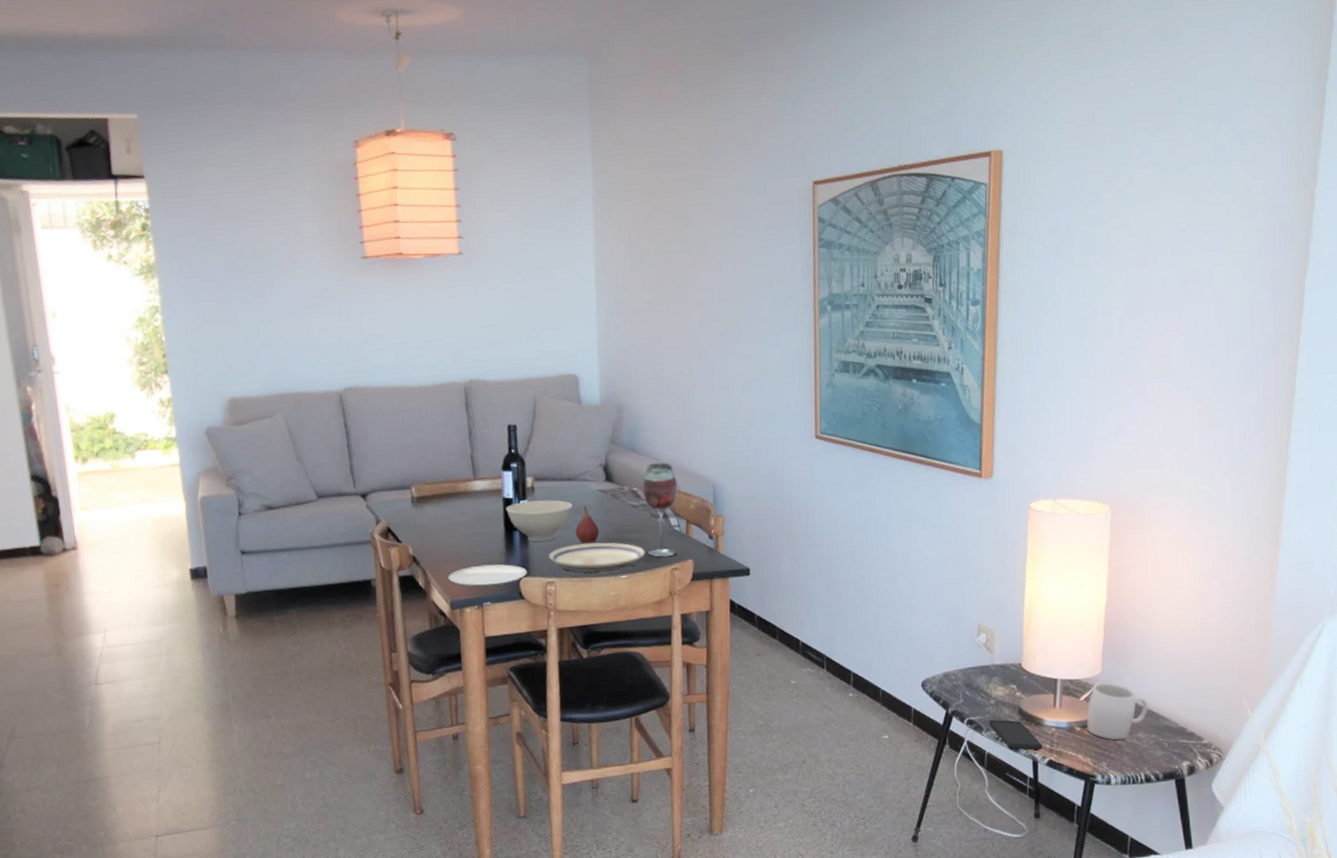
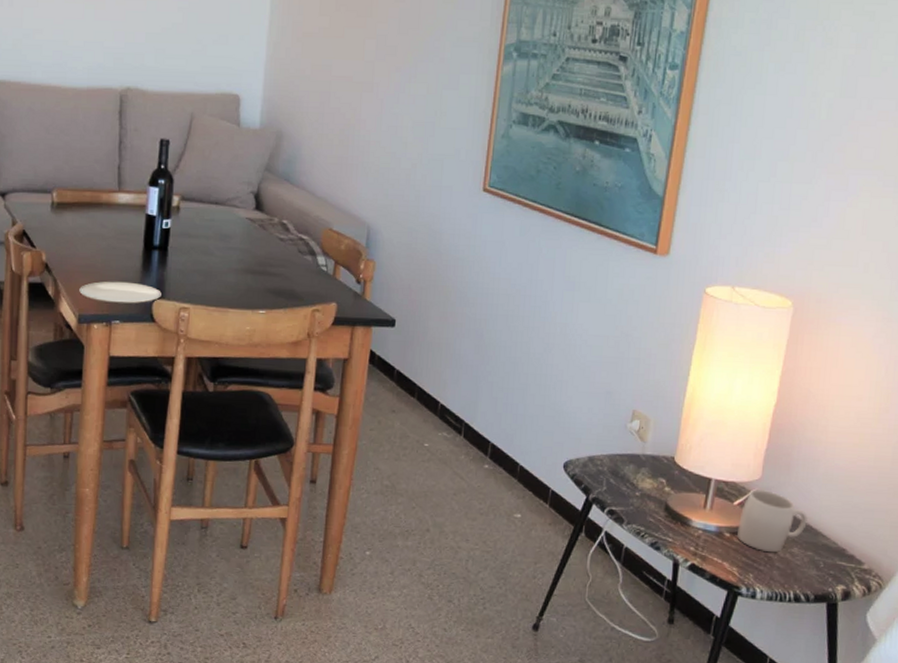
bowl: present [506,500,573,542] -> none [148,220,218,265]
plate: present [549,542,646,573] -> none [186,272,288,305]
fruit: present [575,504,600,545] -> none [217,231,243,274]
wineglass: present [642,462,678,558] -> none [290,197,331,297]
mobile phone: present [988,719,1043,750] -> none [631,512,686,551]

